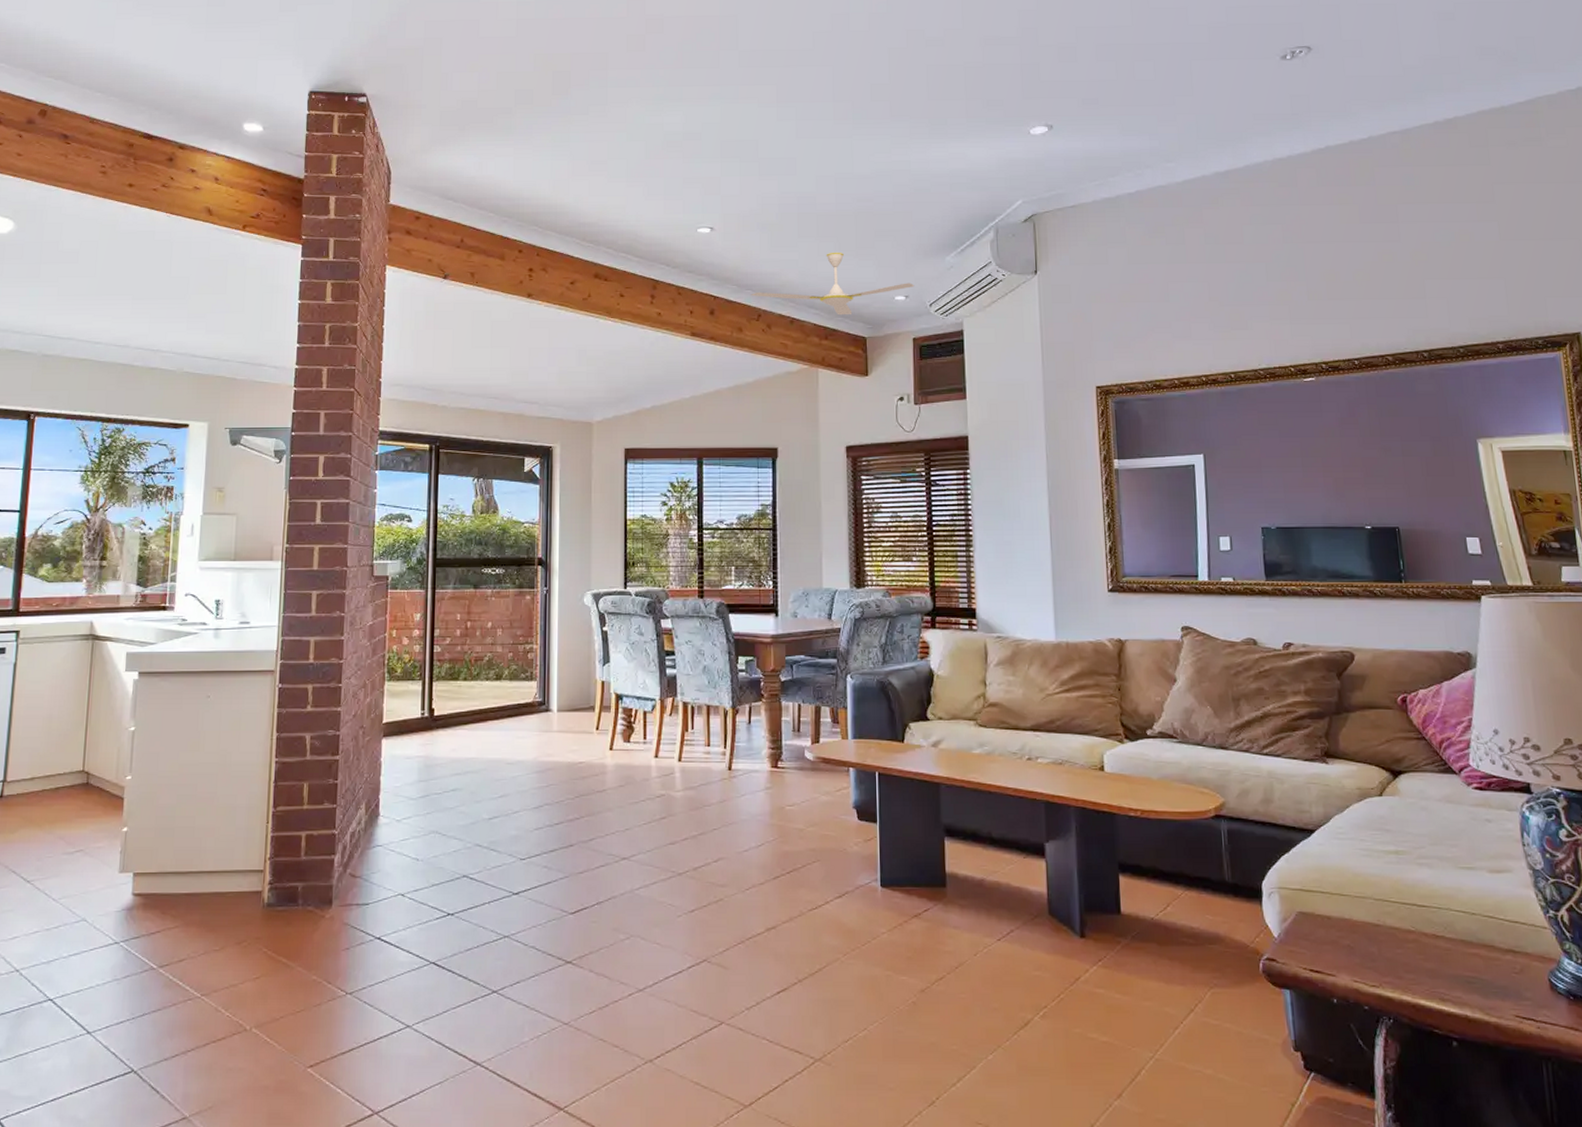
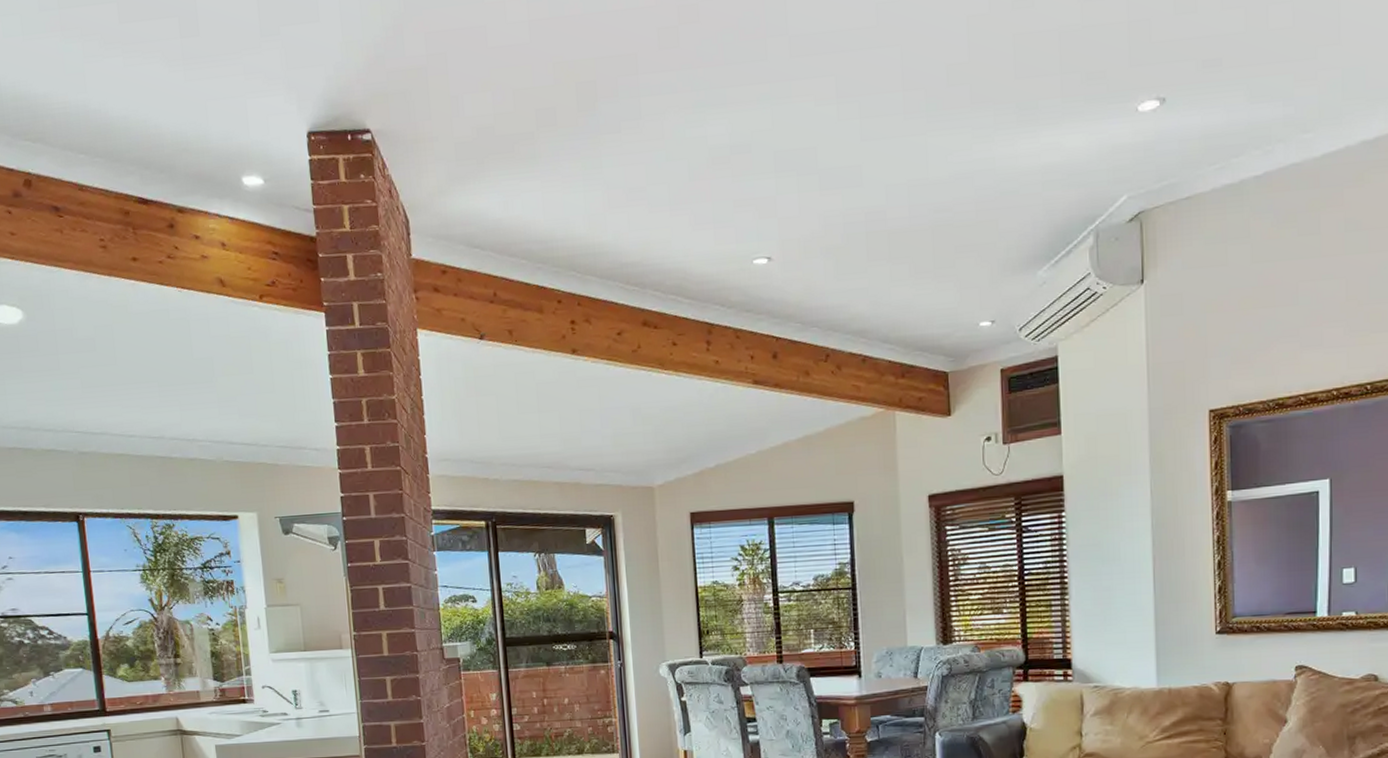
ceiling fan: present [751,252,915,316] -> none [817,275,1002,349]

